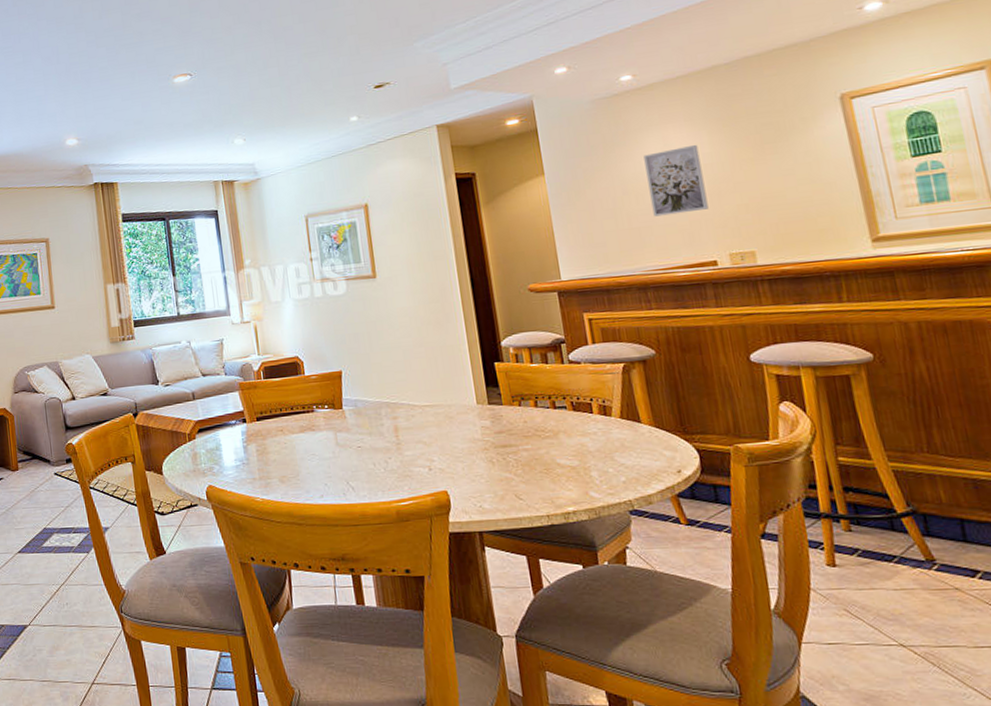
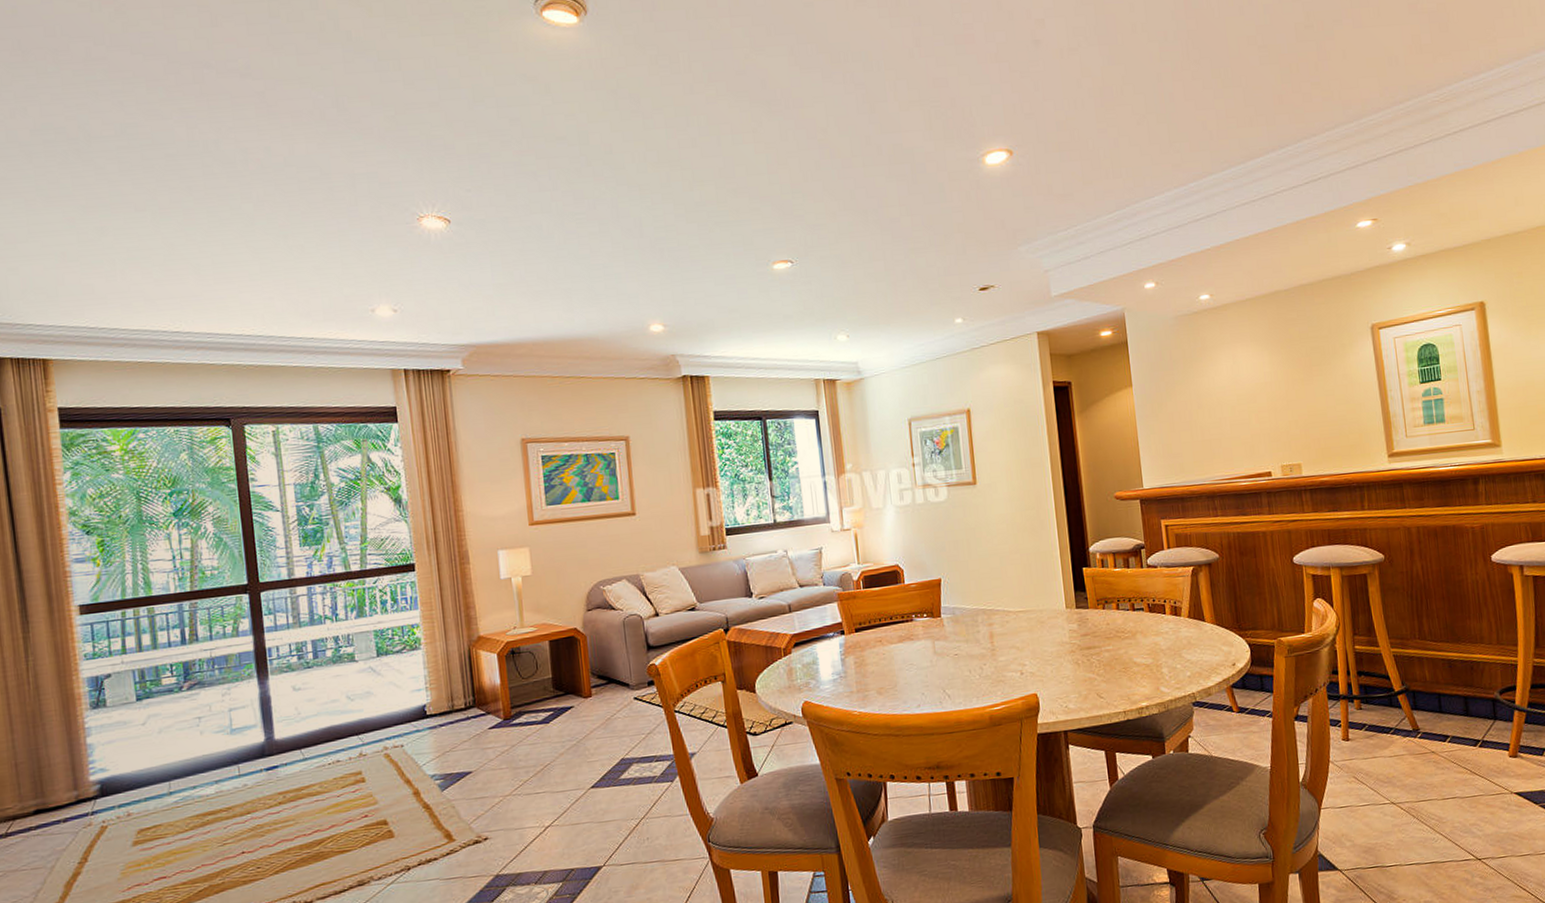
wall art: present [643,144,709,217] -> none [1216,363,1267,430]

